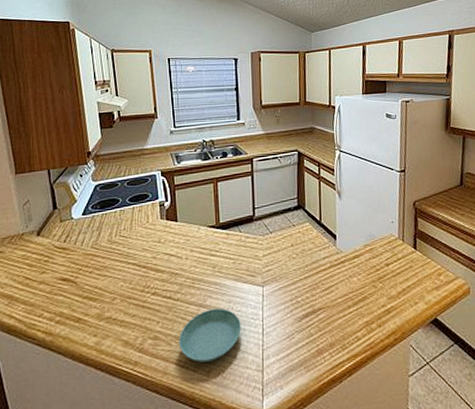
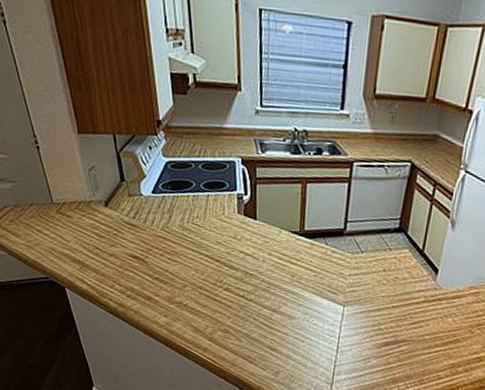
saucer: present [178,308,241,363] -> none [248,316,315,365]

